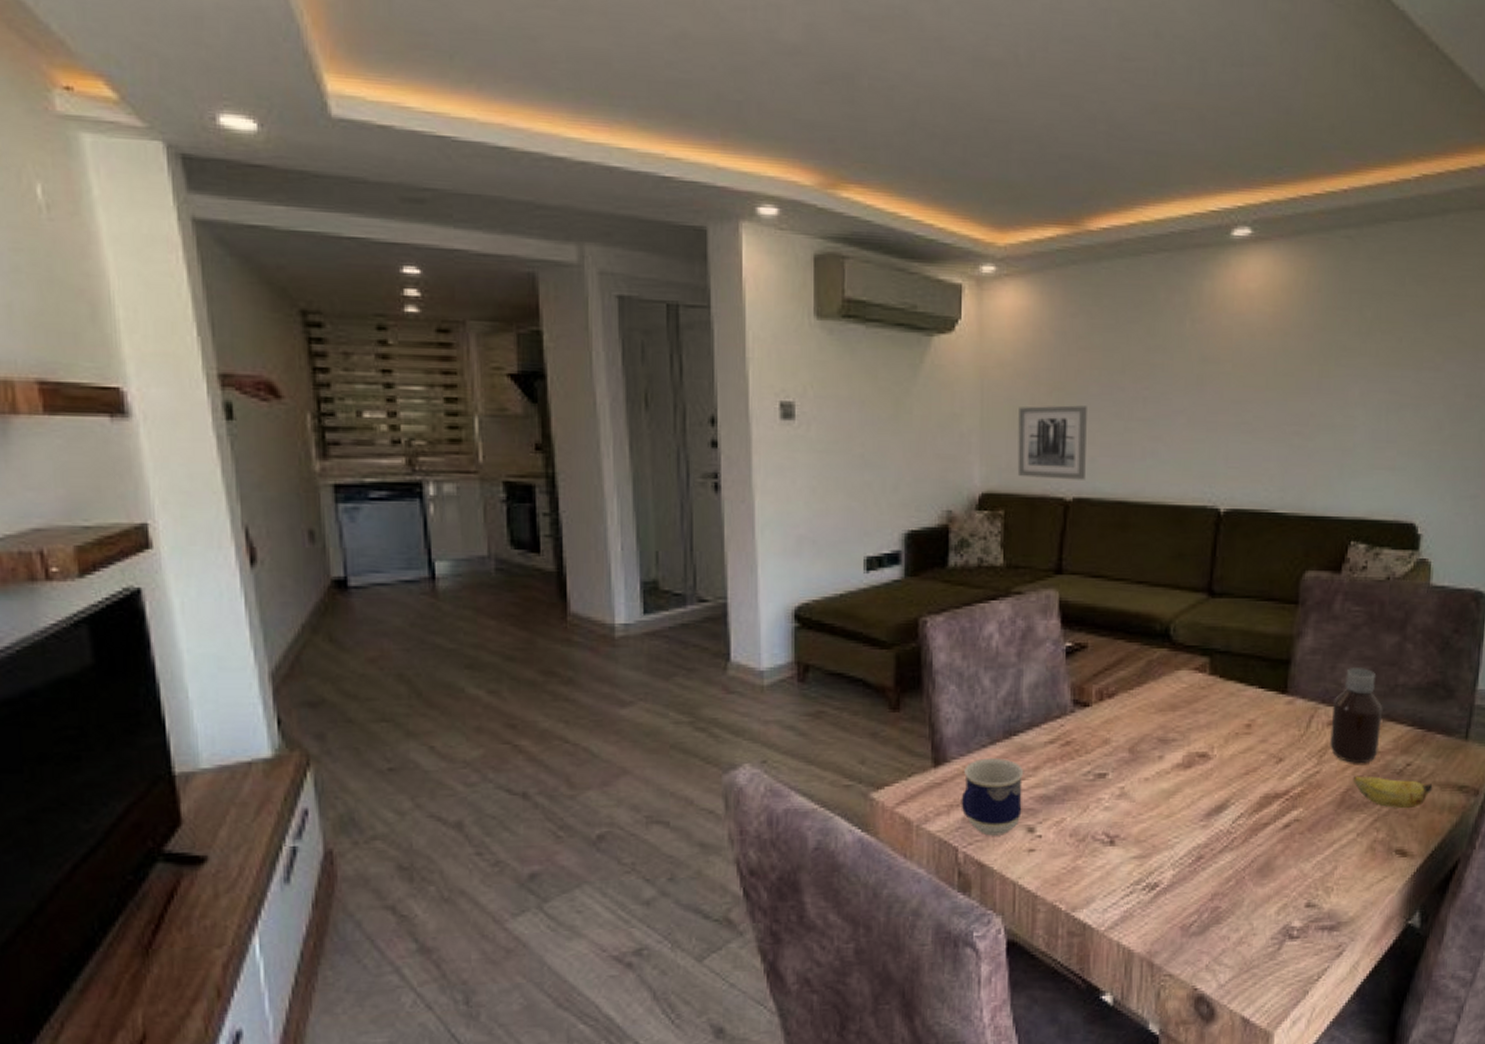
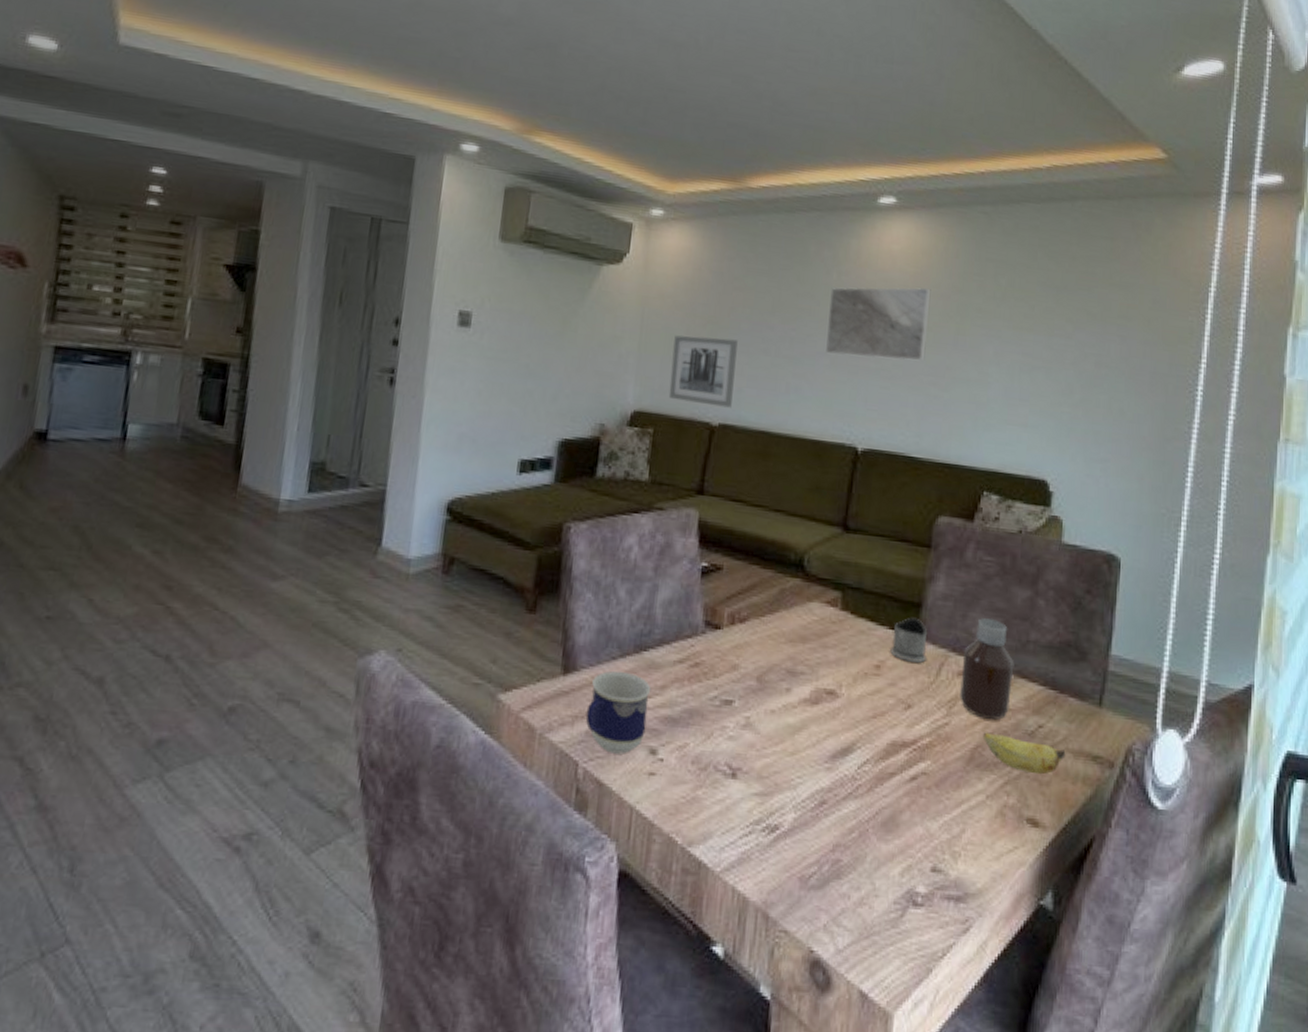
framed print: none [1181,328,1292,412] -> present [824,287,931,361]
tea glass holder: none [1260,674,1296,719] -> present [890,617,927,663]

